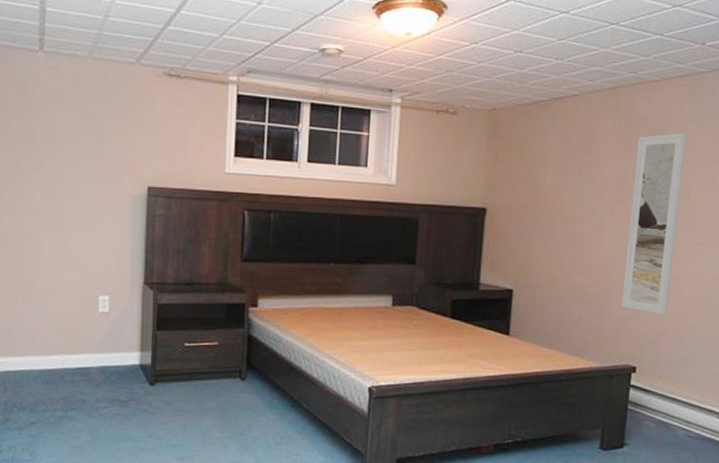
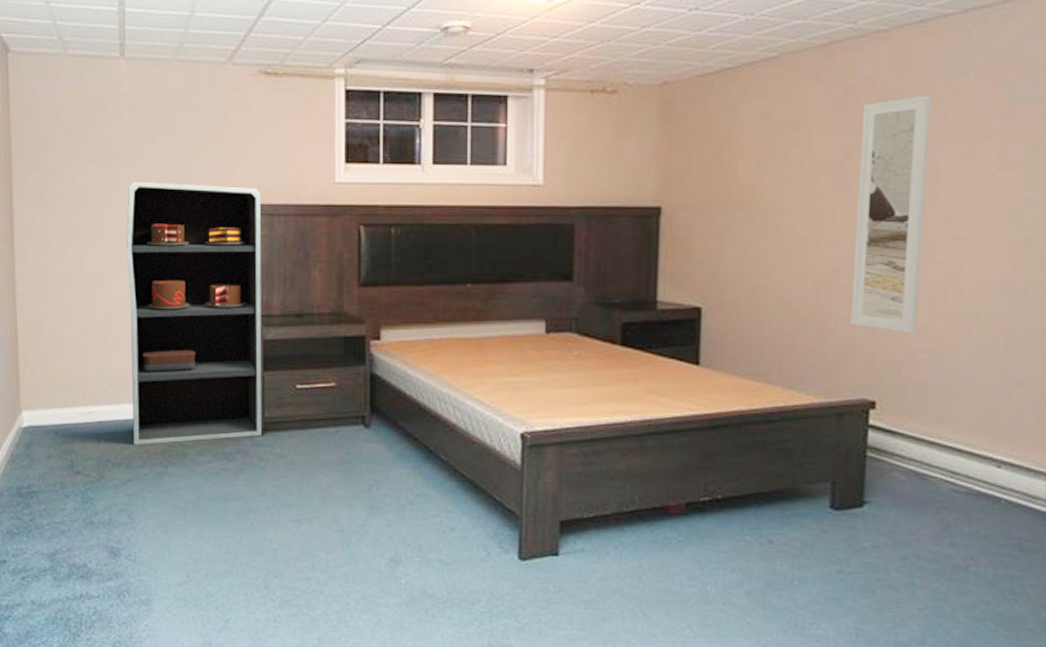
bookshelf: none [38,161,160,393] -> present [126,181,263,446]

